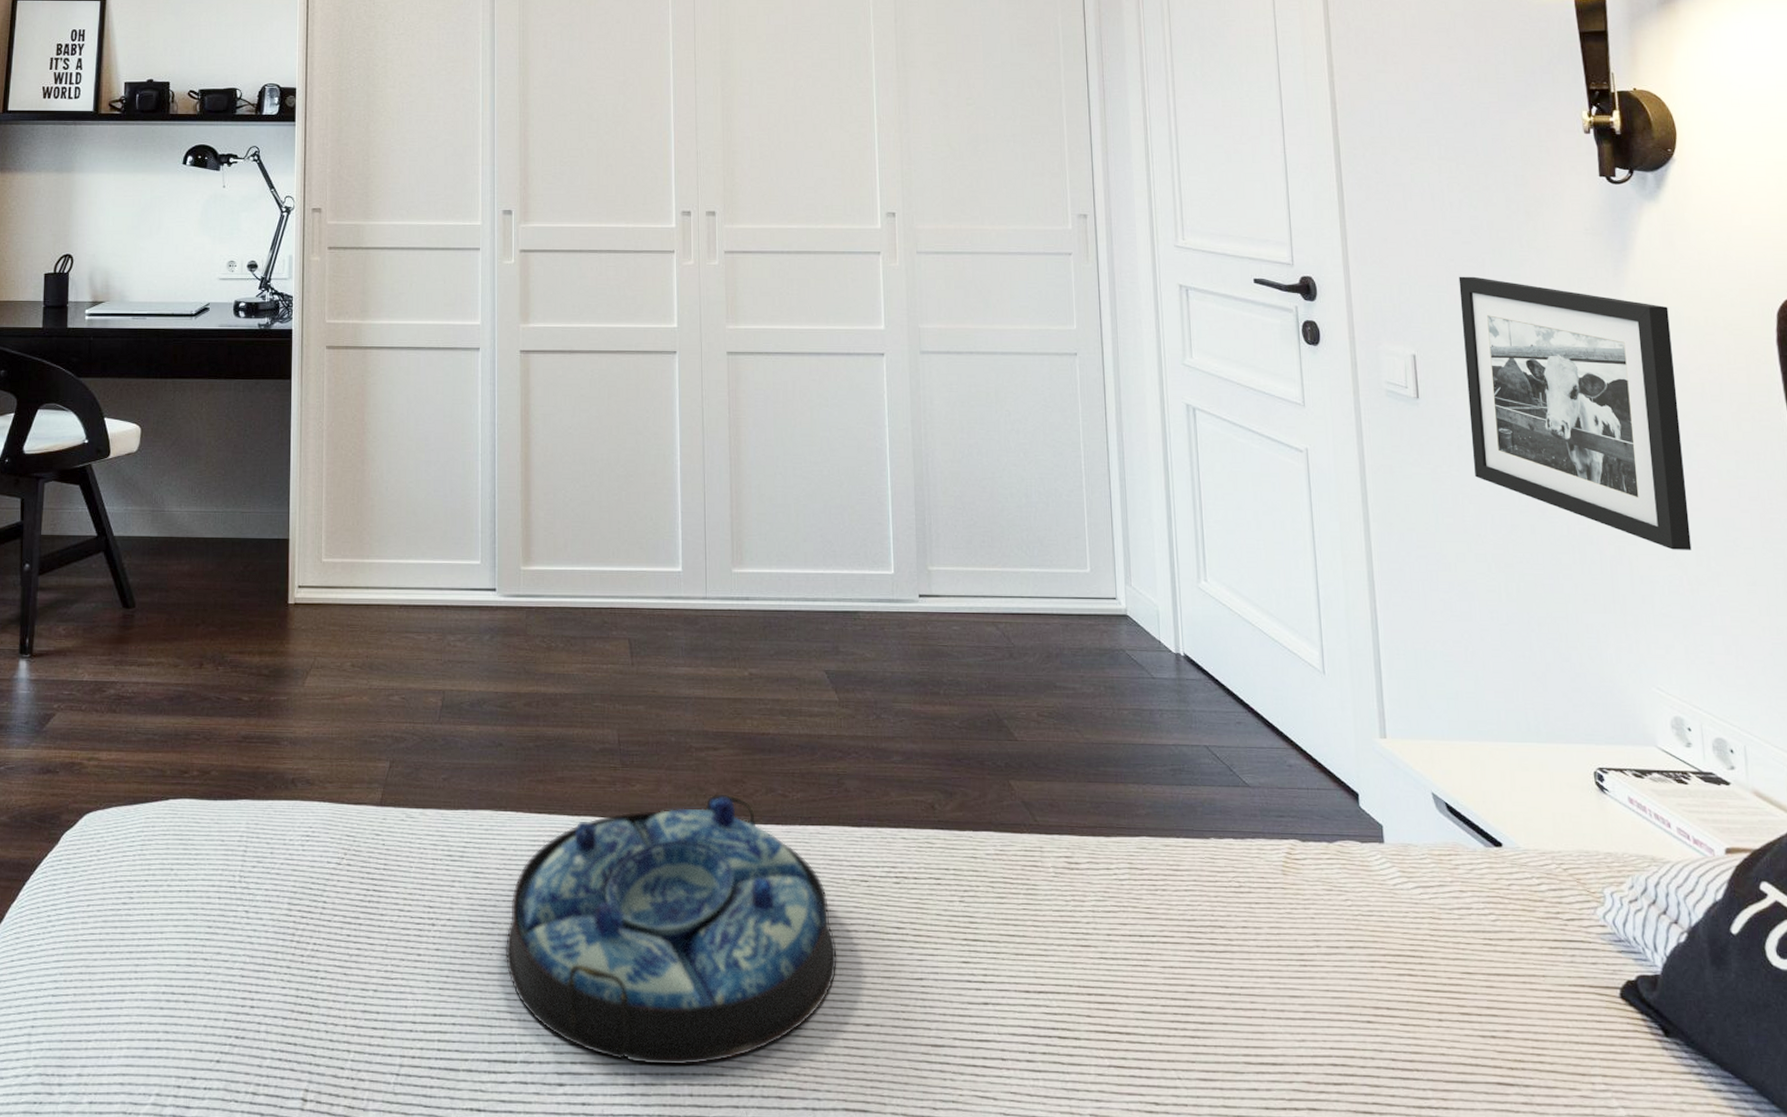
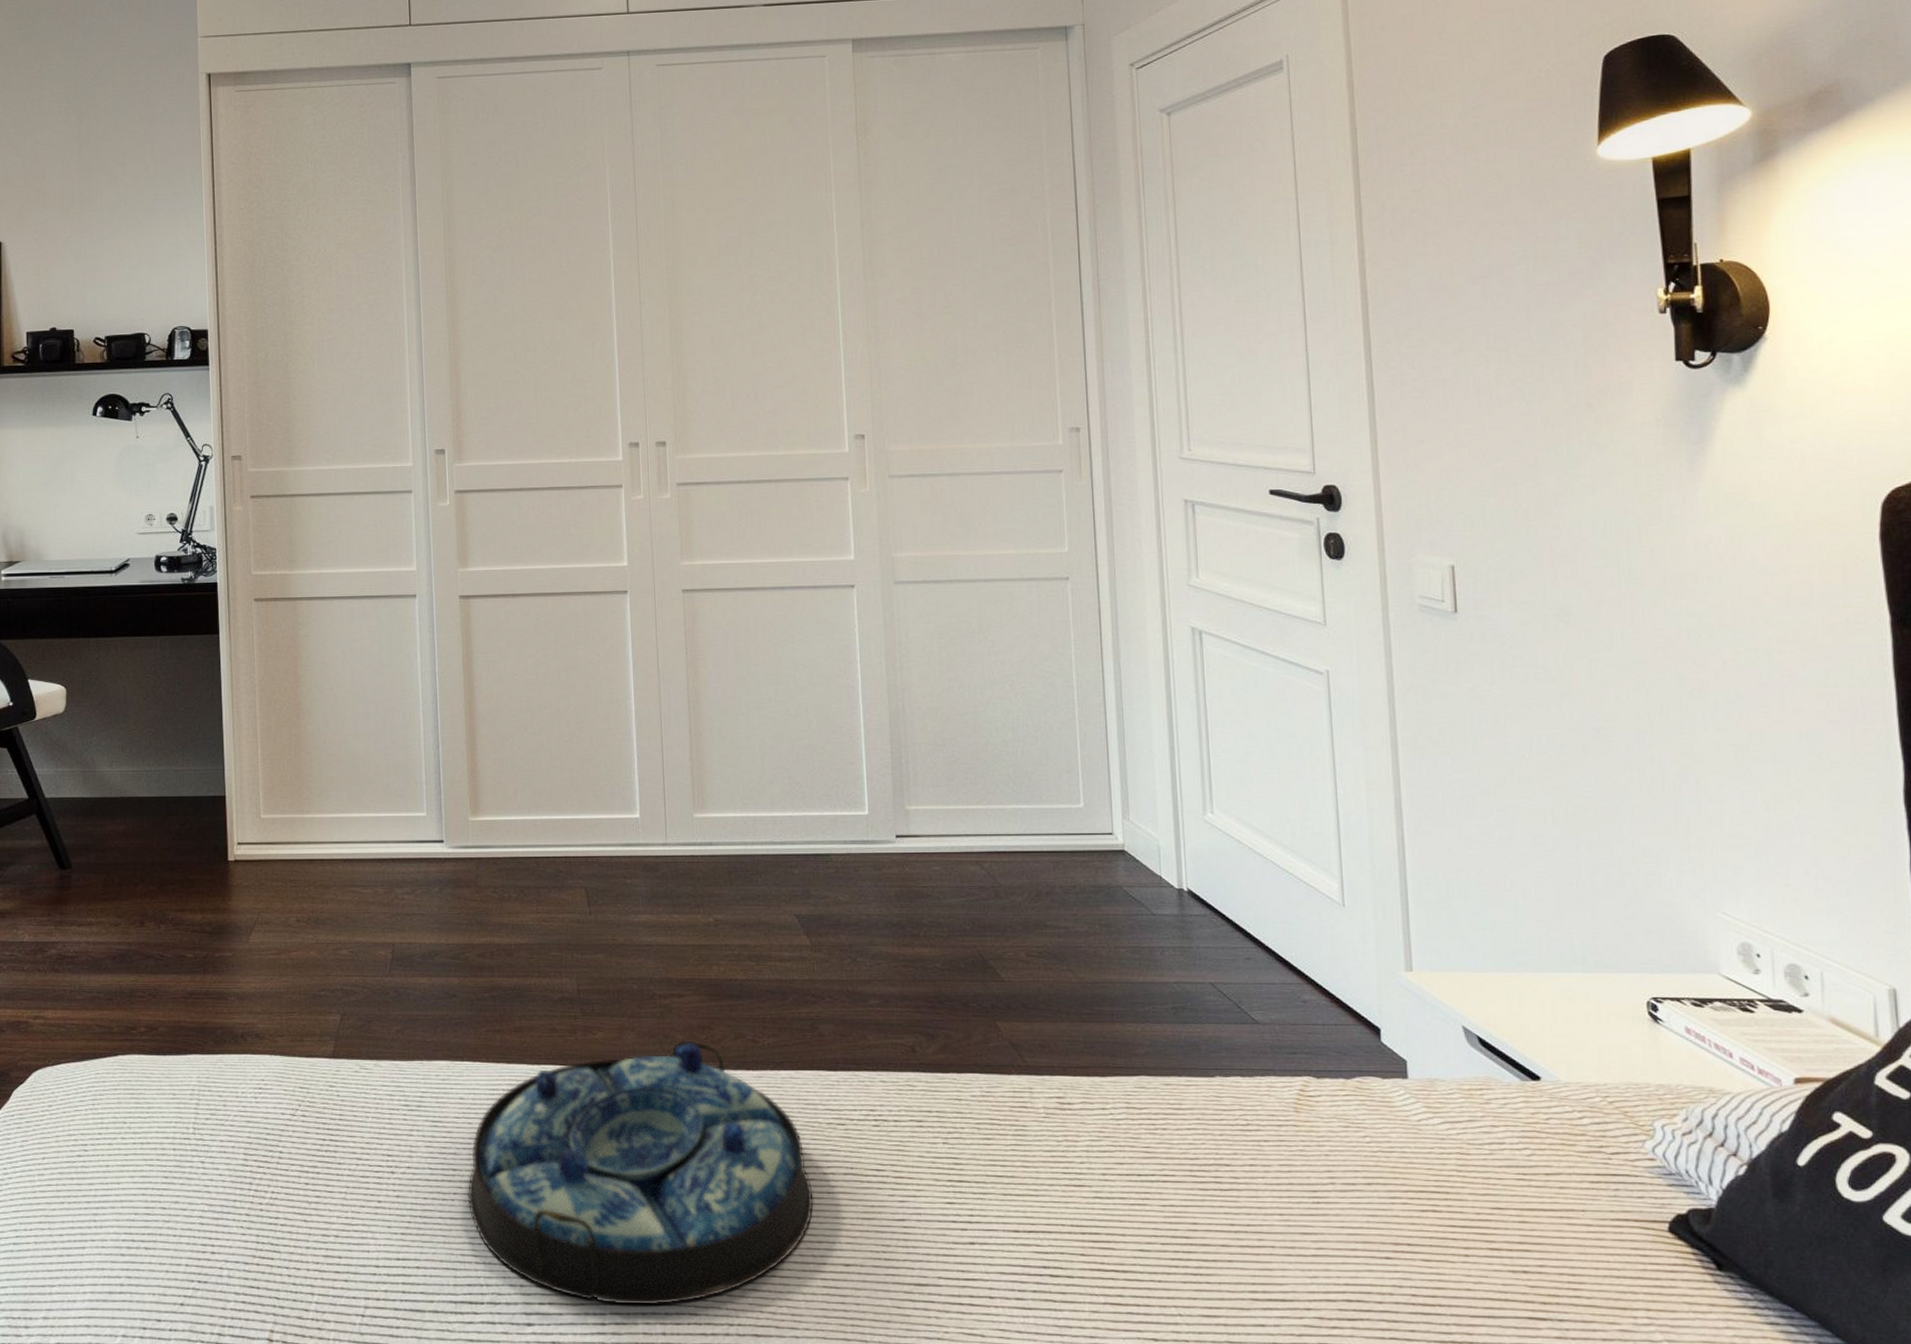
picture frame: present [1458,276,1692,550] -> none [1506,477,1769,766]

